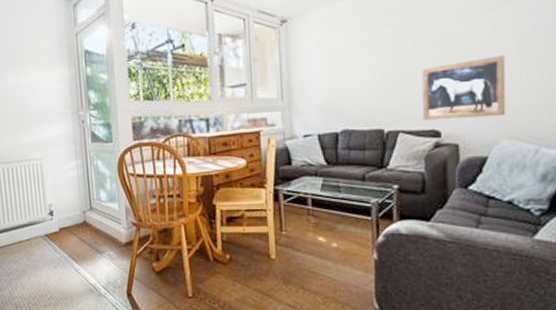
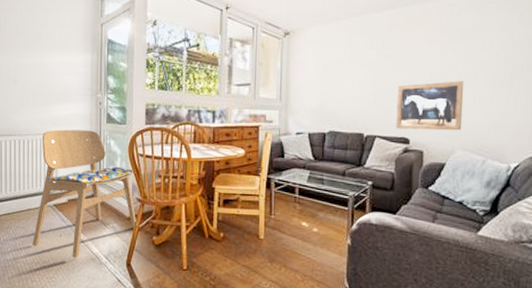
dining chair: none [26,152,135,291] -> present [32,129,137,259]

